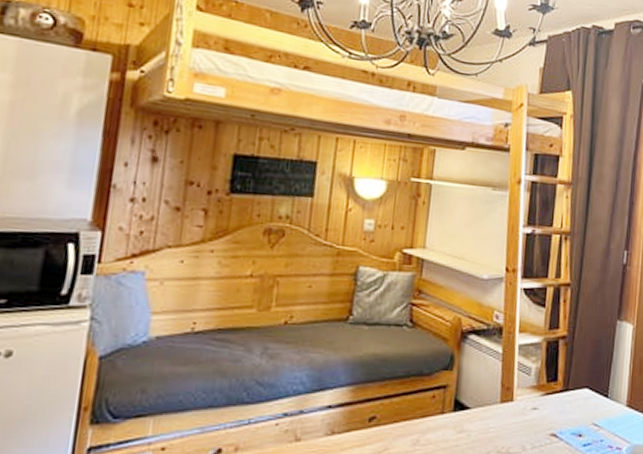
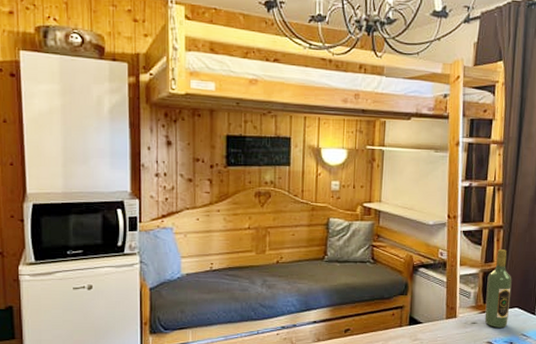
wine bottle: none [548,311,581,415] -> present [484,248,512,328]

